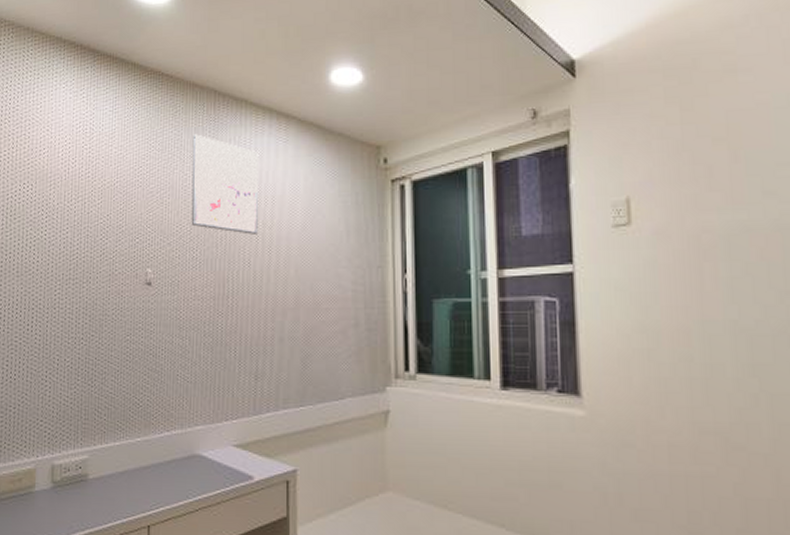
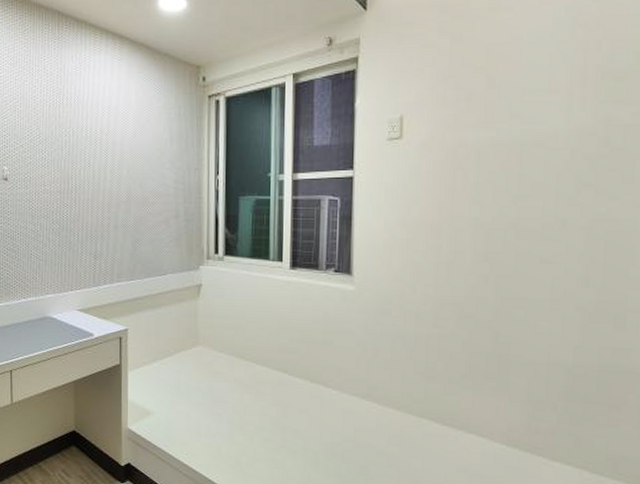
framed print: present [191,134,258,235] -> none [40,51,96,139]

